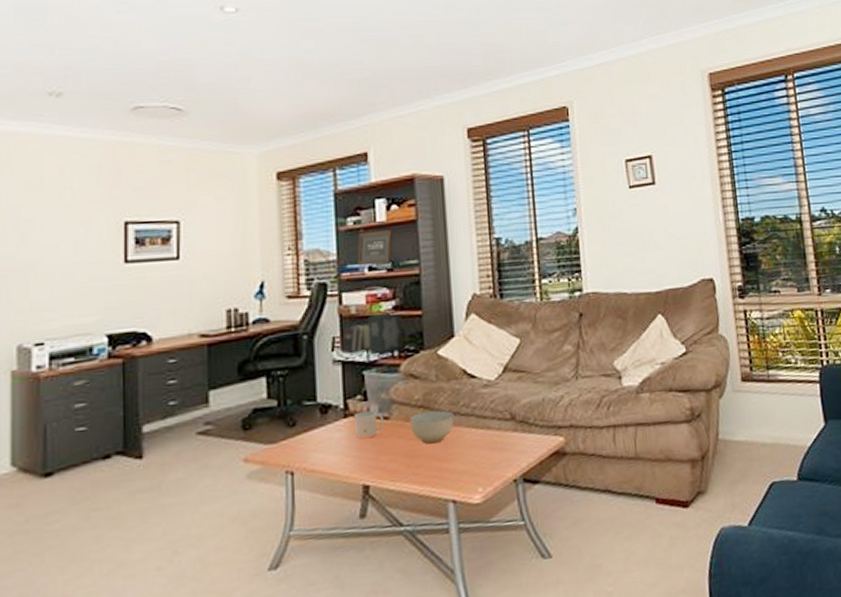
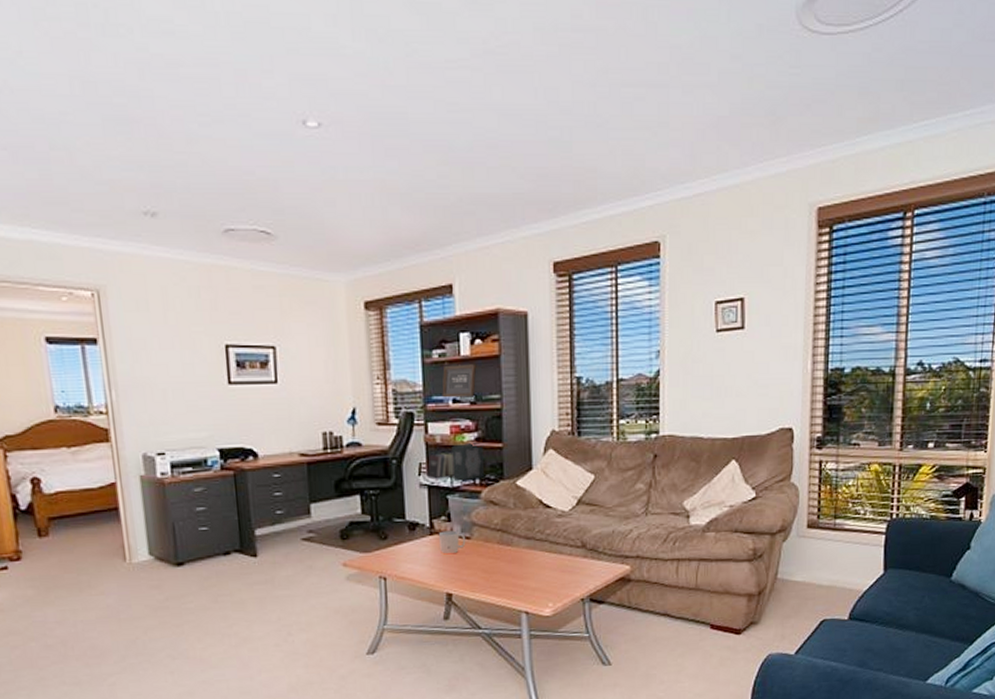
bowl: present [410,410,454,444] -> none [489,534,529,563]

